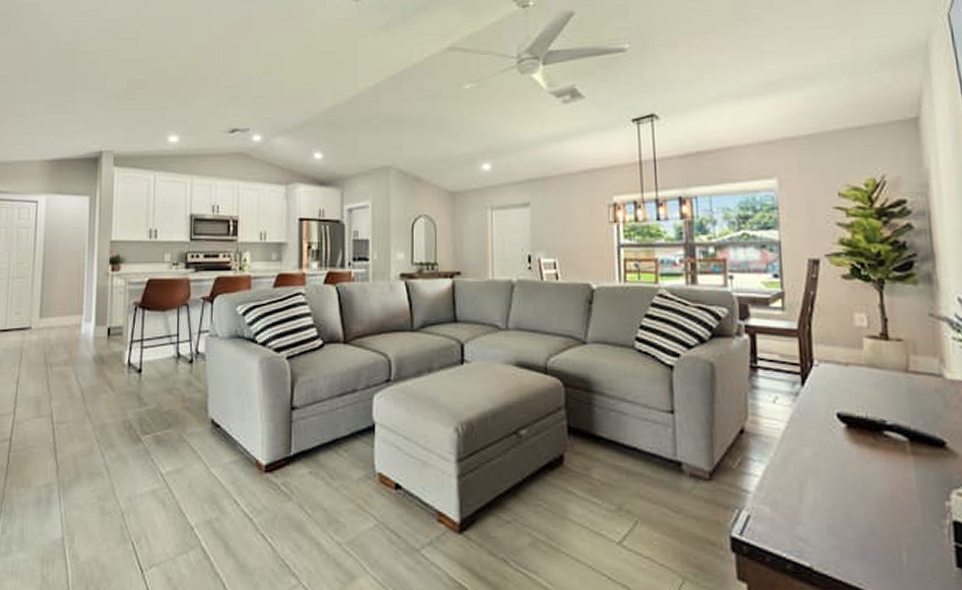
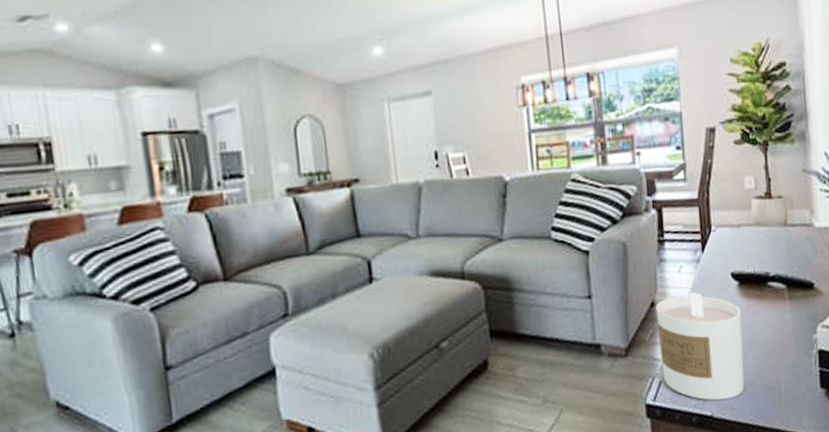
candle: none [745,425,853,553] -> present [655,291,745,401]

